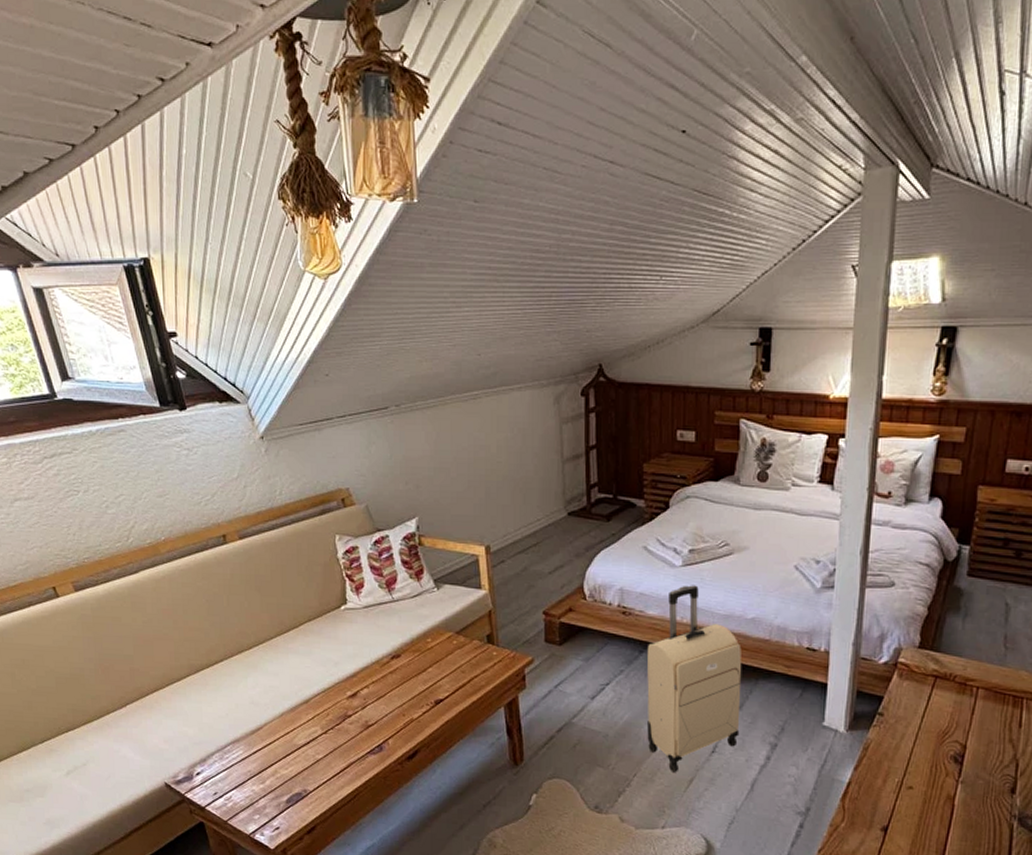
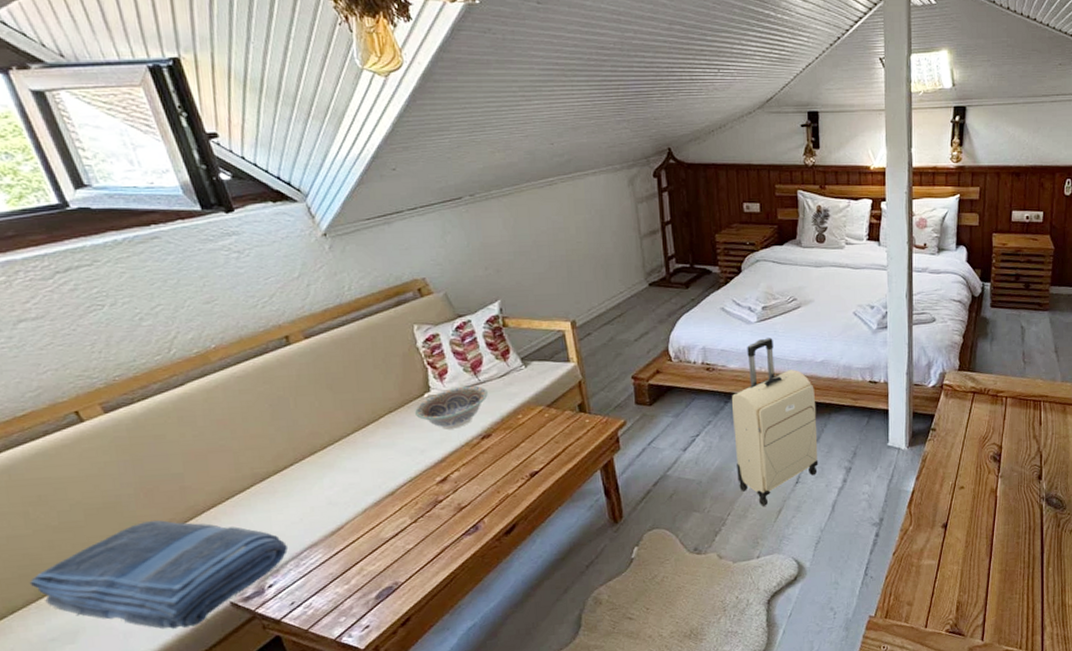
towel: none [13,695,214,800] -> present [29,520,288,629]
decorative bowl: none [332,602,400,645] -> present [415,385,488,429]

